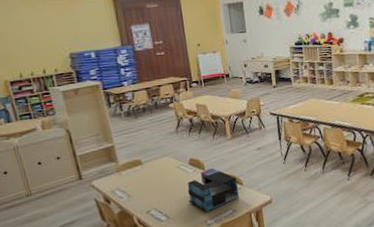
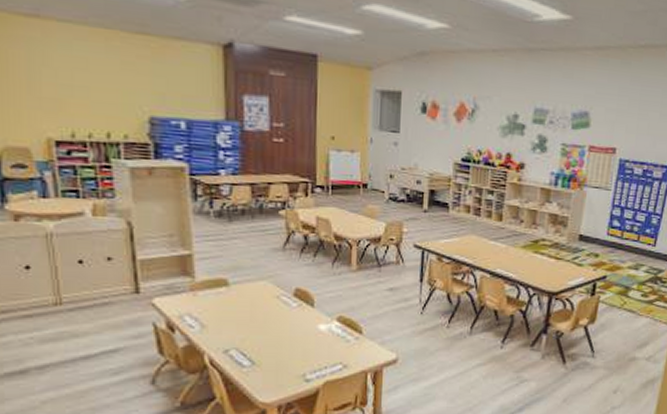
architectural model: present [187,168,239,212] -> none [284,306,355,363]

